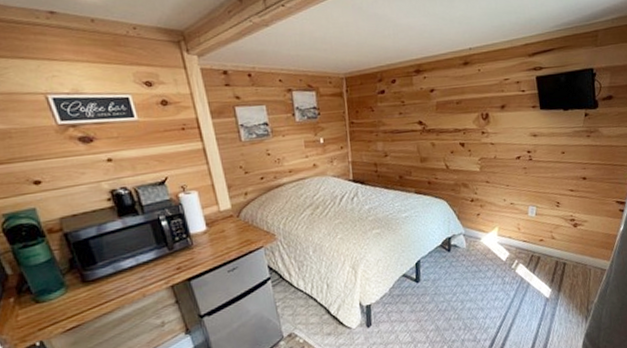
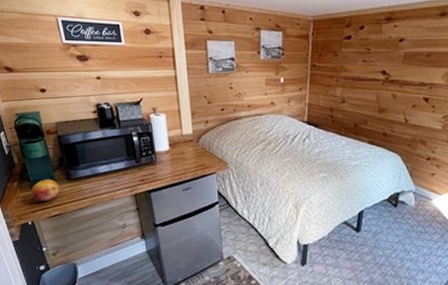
fruit: none [34,286,75,316] -> present [30,179,60,202]

